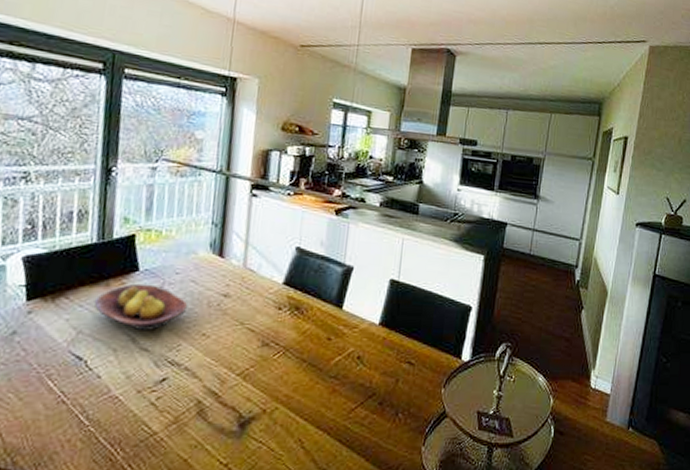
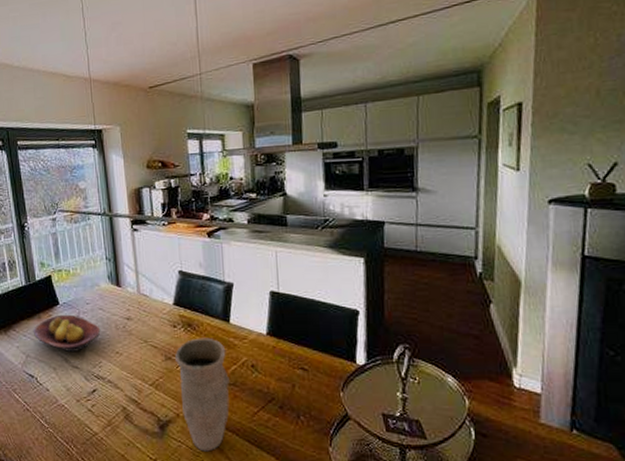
vase: none [270,323,333,454] -> present [175,338,229,452]

